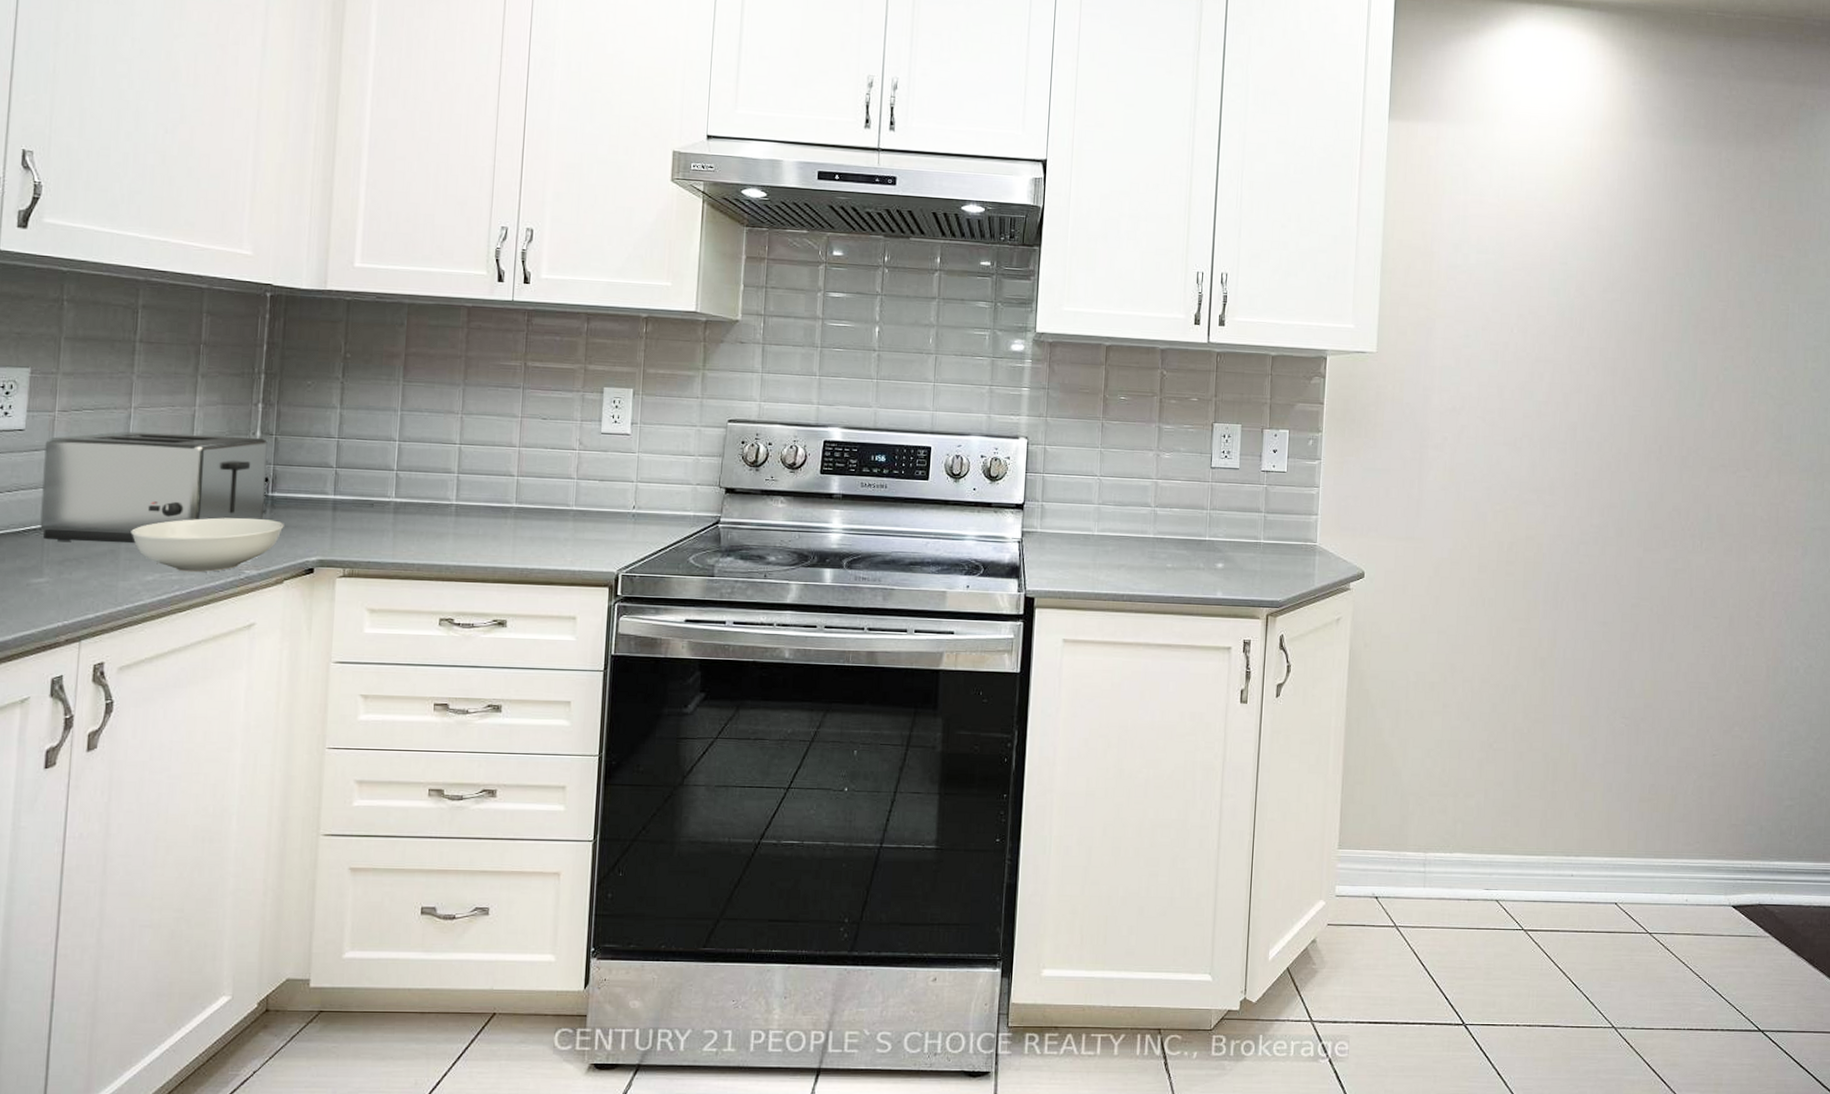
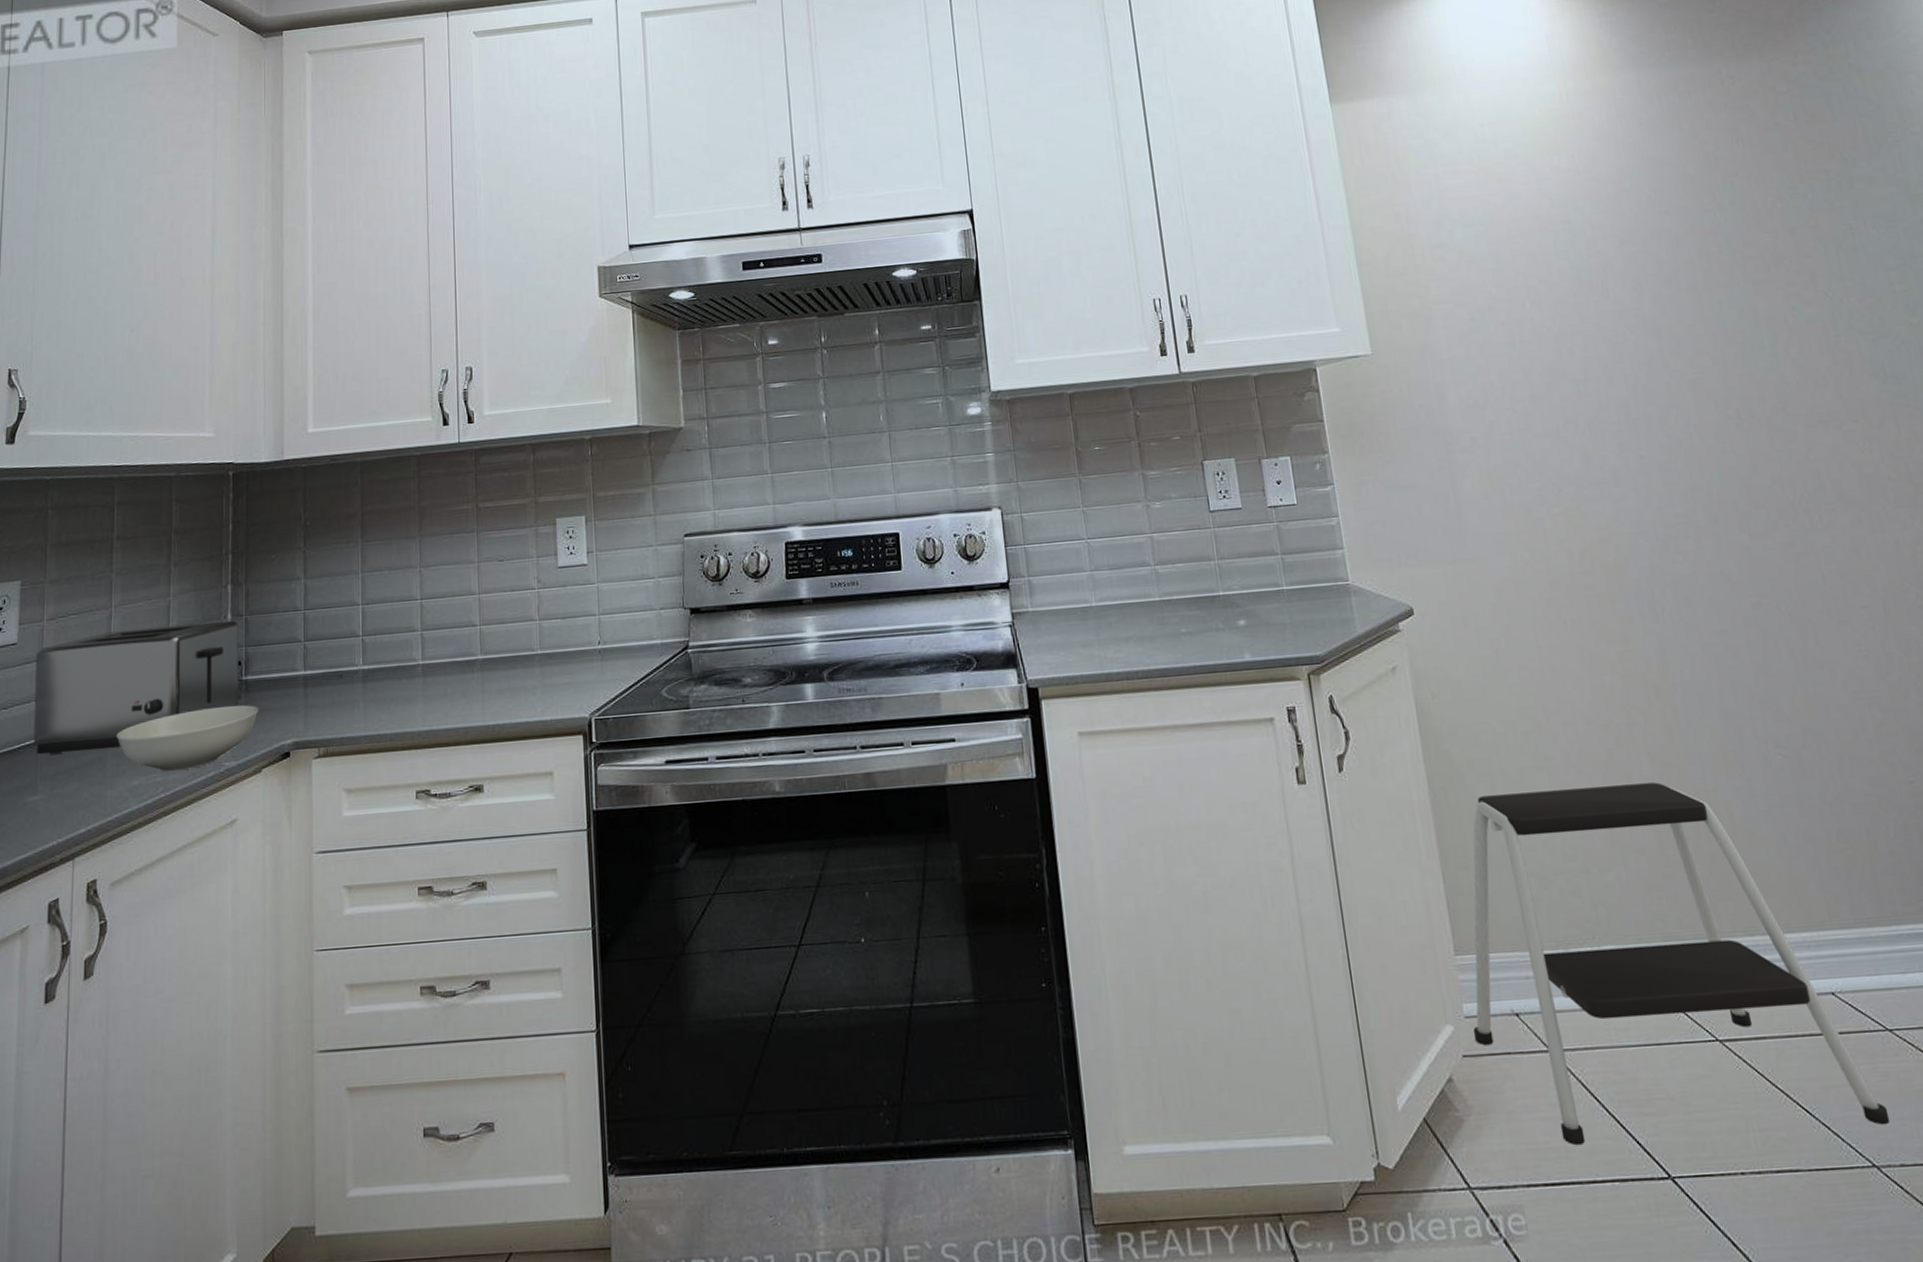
step stool: none [1339,729,1633,1000] -> present [1472,782,1890,1146]

